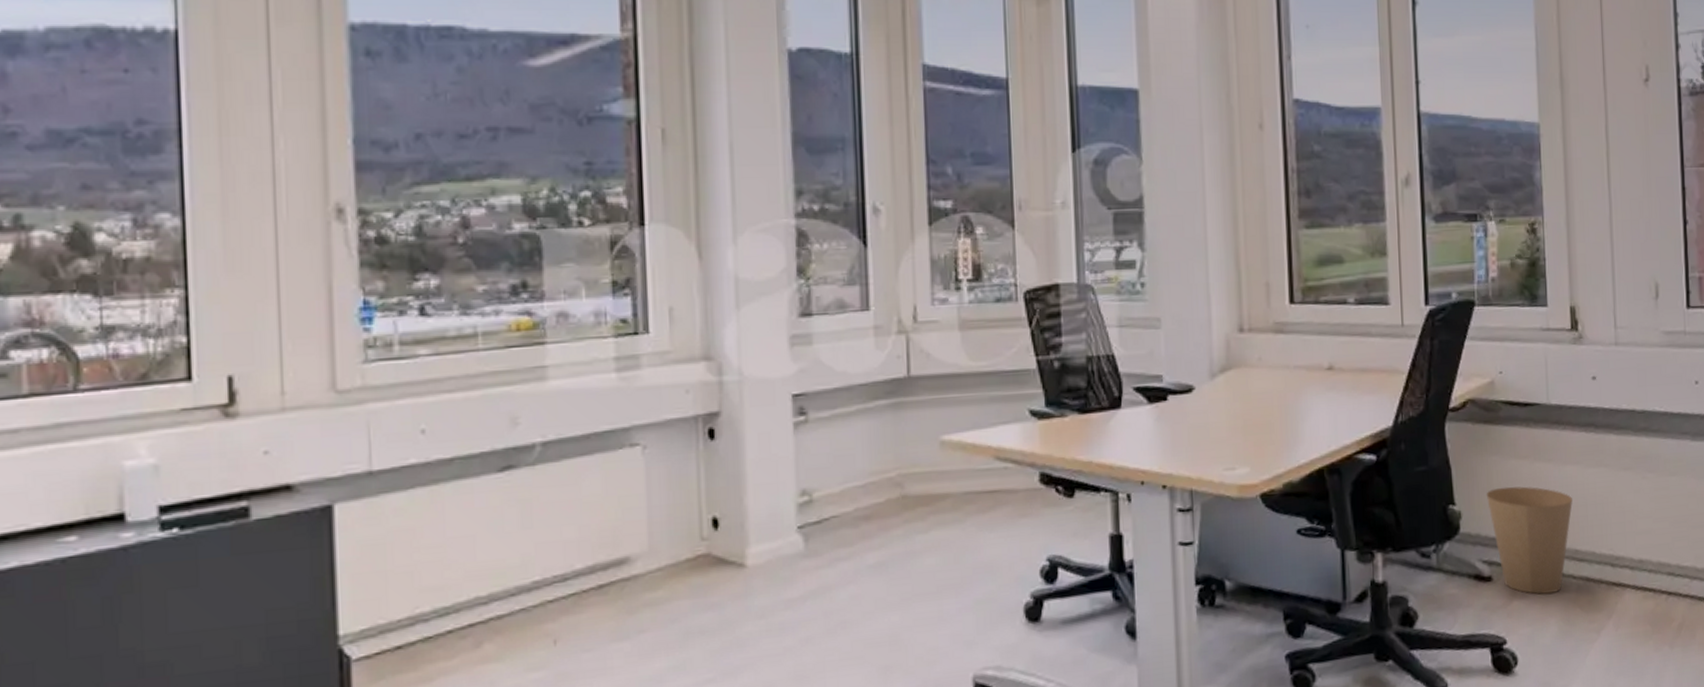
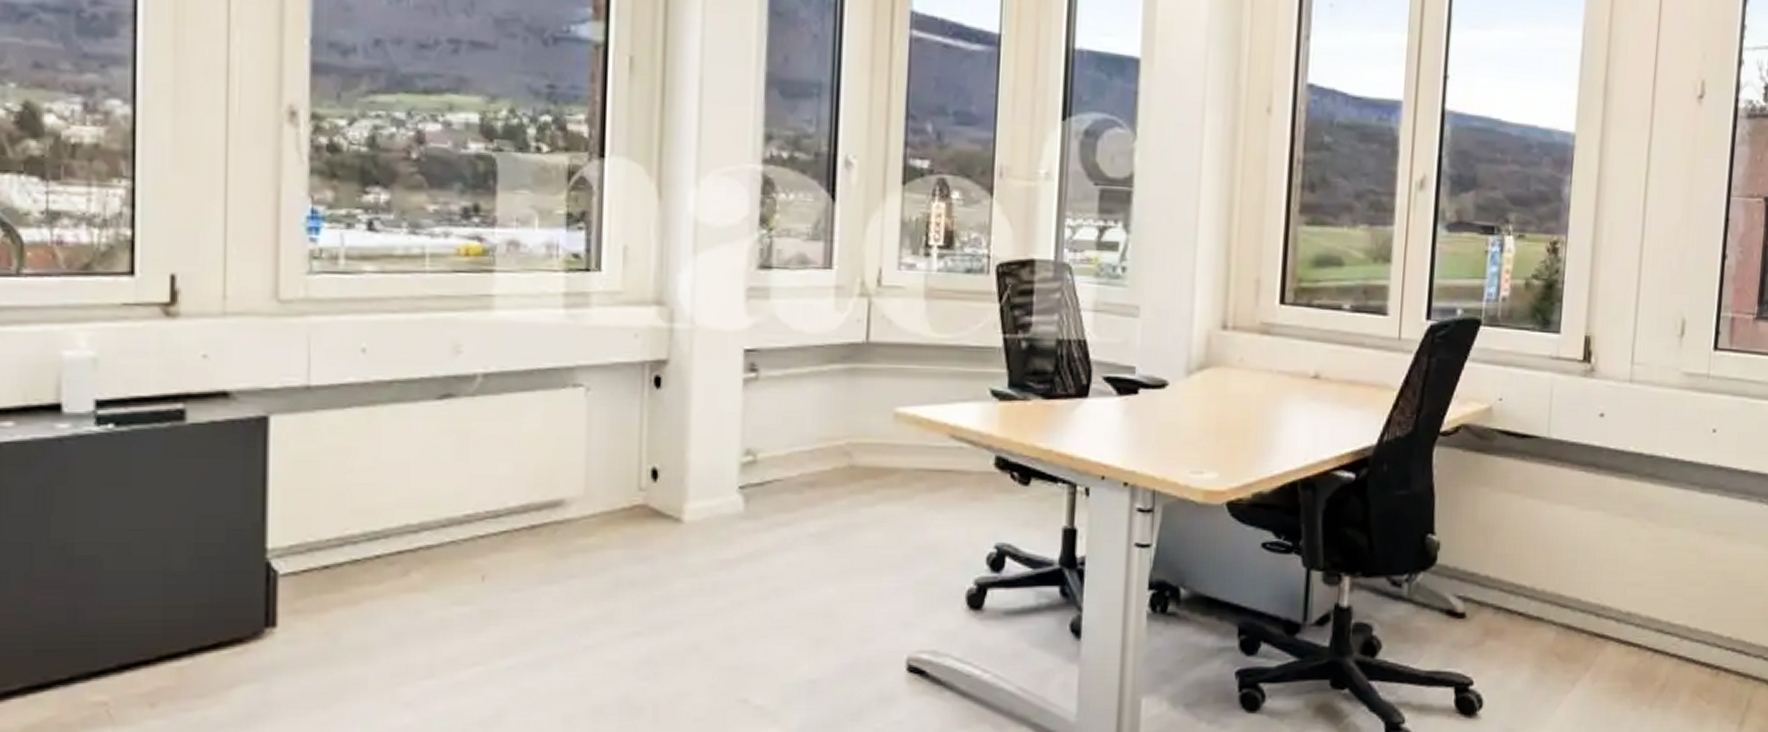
trash can: present [1486,486,1573,595] -> none [1469,521,1562,639]

